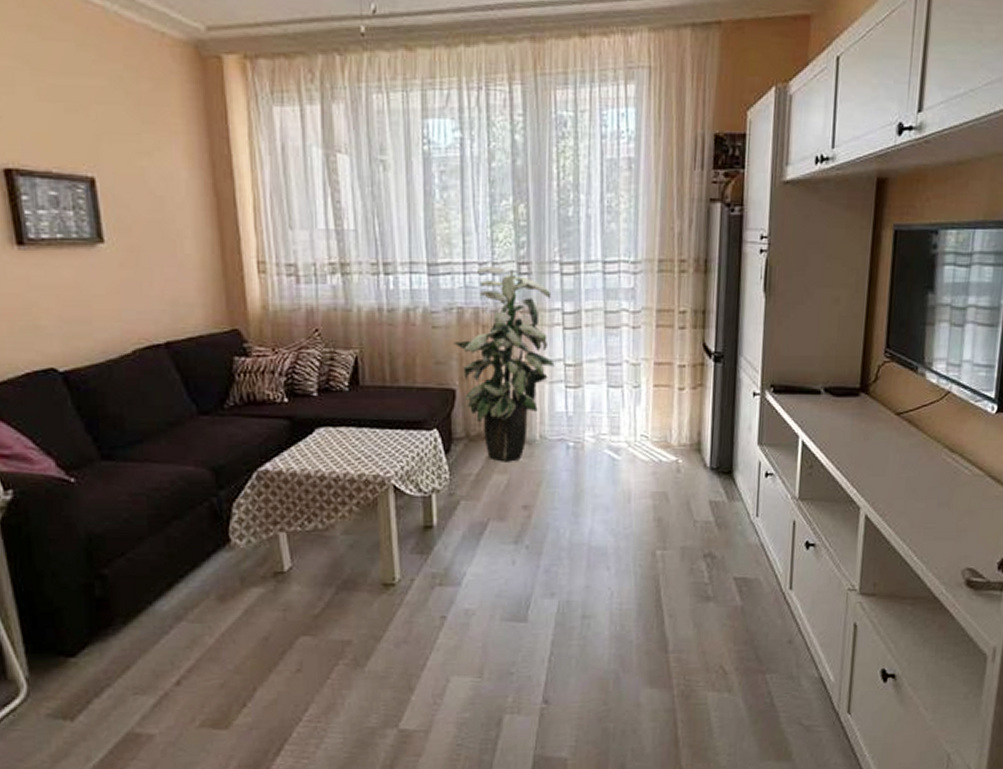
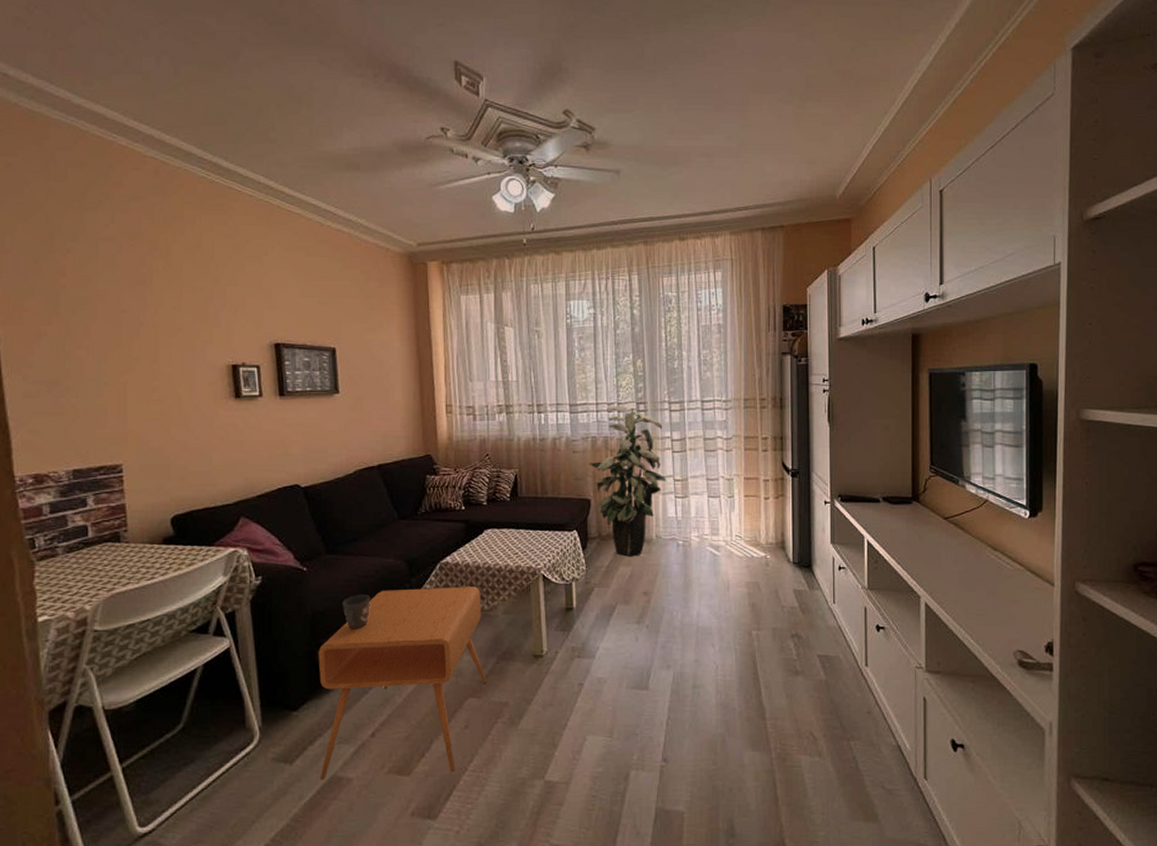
side table: none [98,501,325,738] -> present [318,587,488,780]
mug: none [126,512,166,556] -> present [342,595,370,630]

